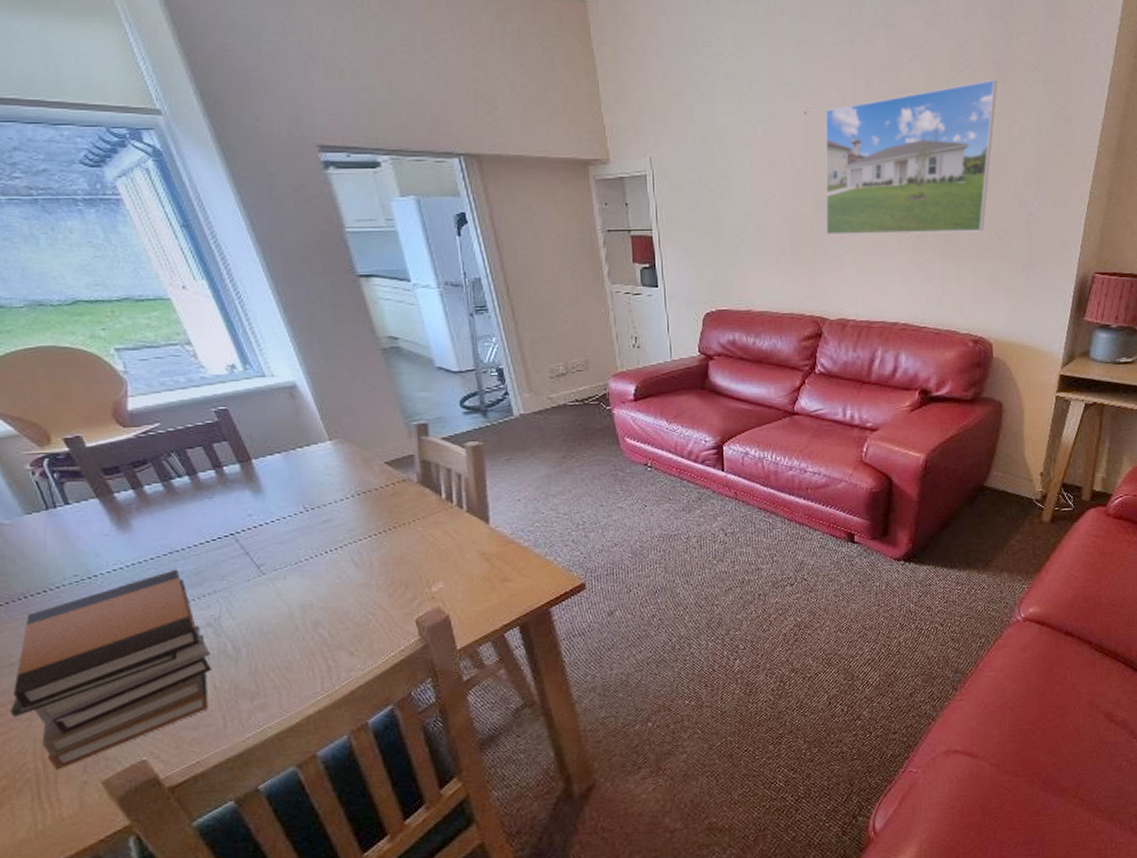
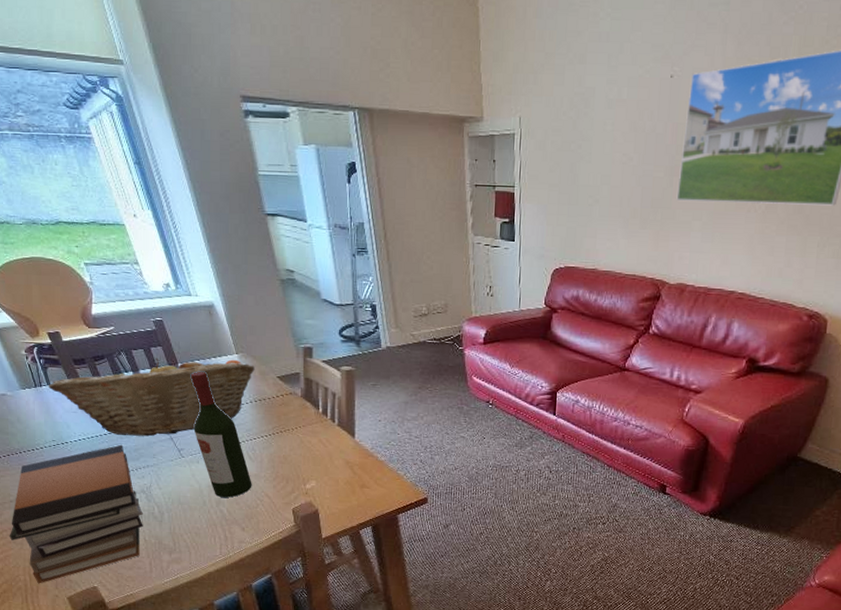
fruit basket: none [66,447,355,557] -> present [48,357,255,437]
wine bottle: none [269,467,360,618] -> present [190,372,252,498]

